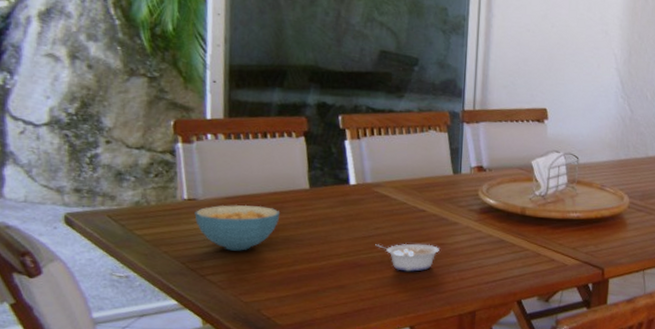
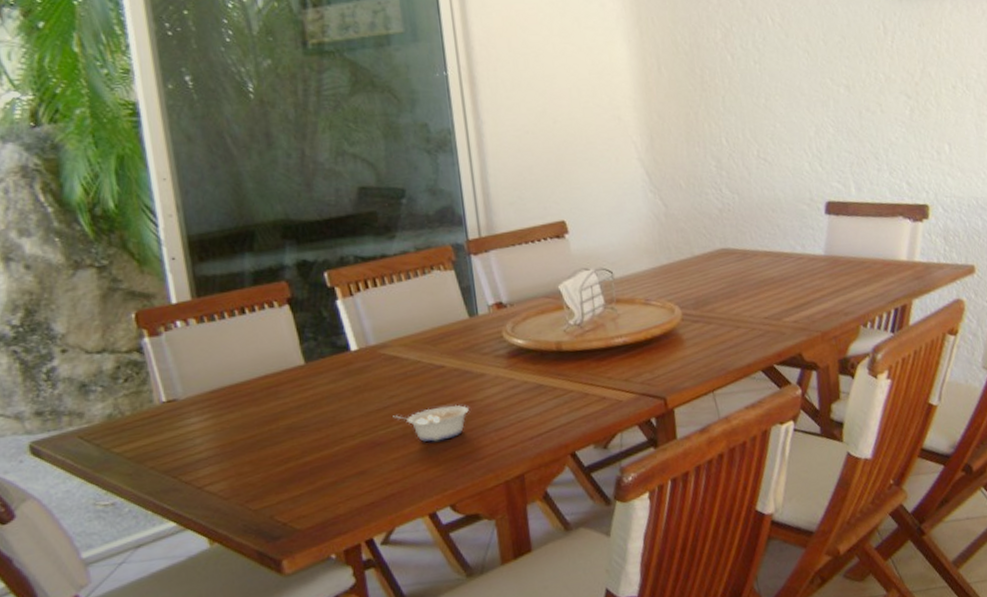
cereal bowl: present [194,204,281,251] -> none [177,394,277,453]

